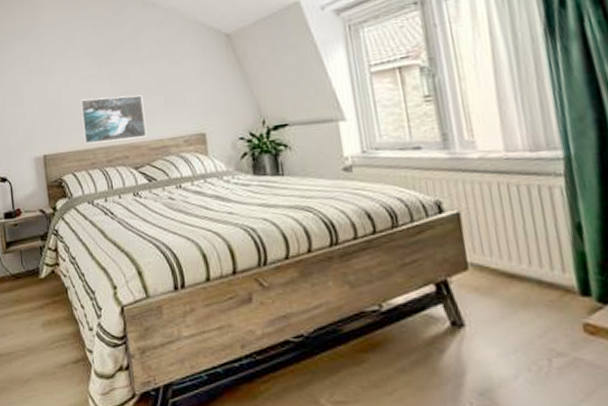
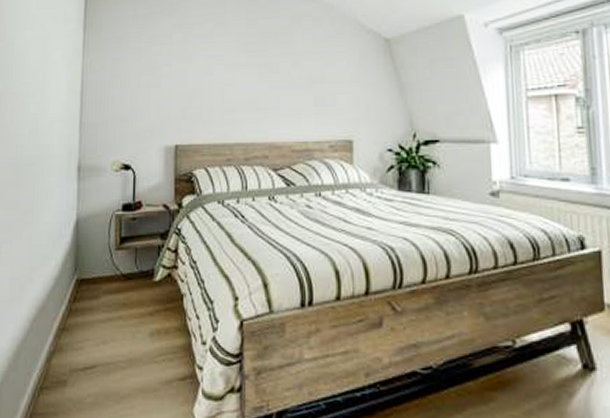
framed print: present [80,95,147,144] -> none [221,89,291,138]

